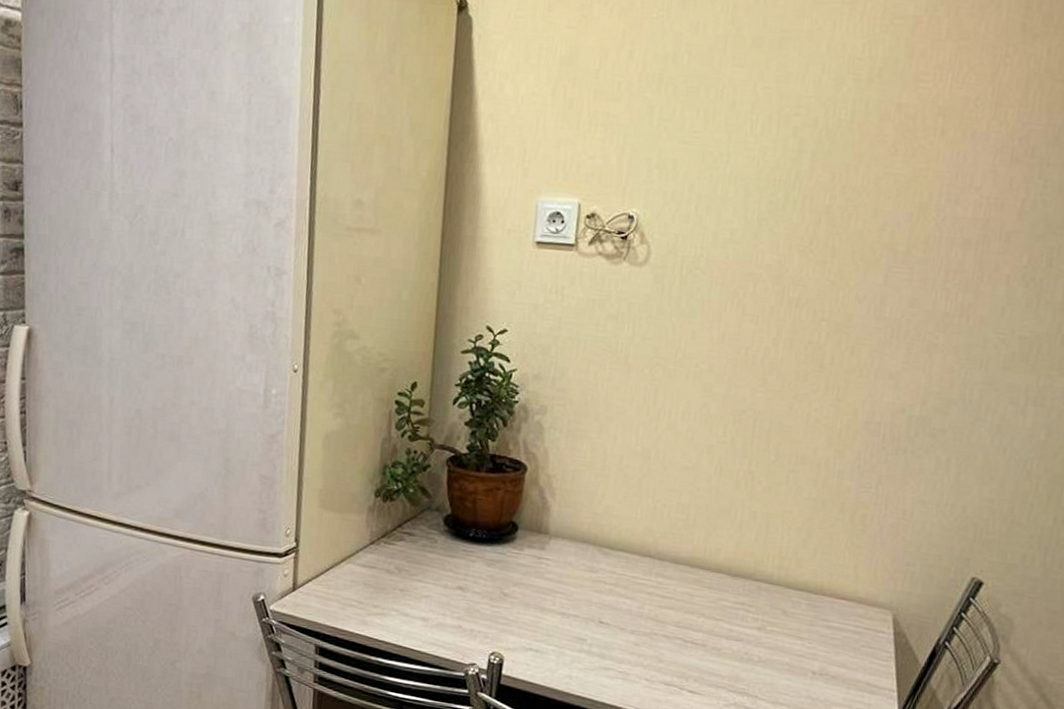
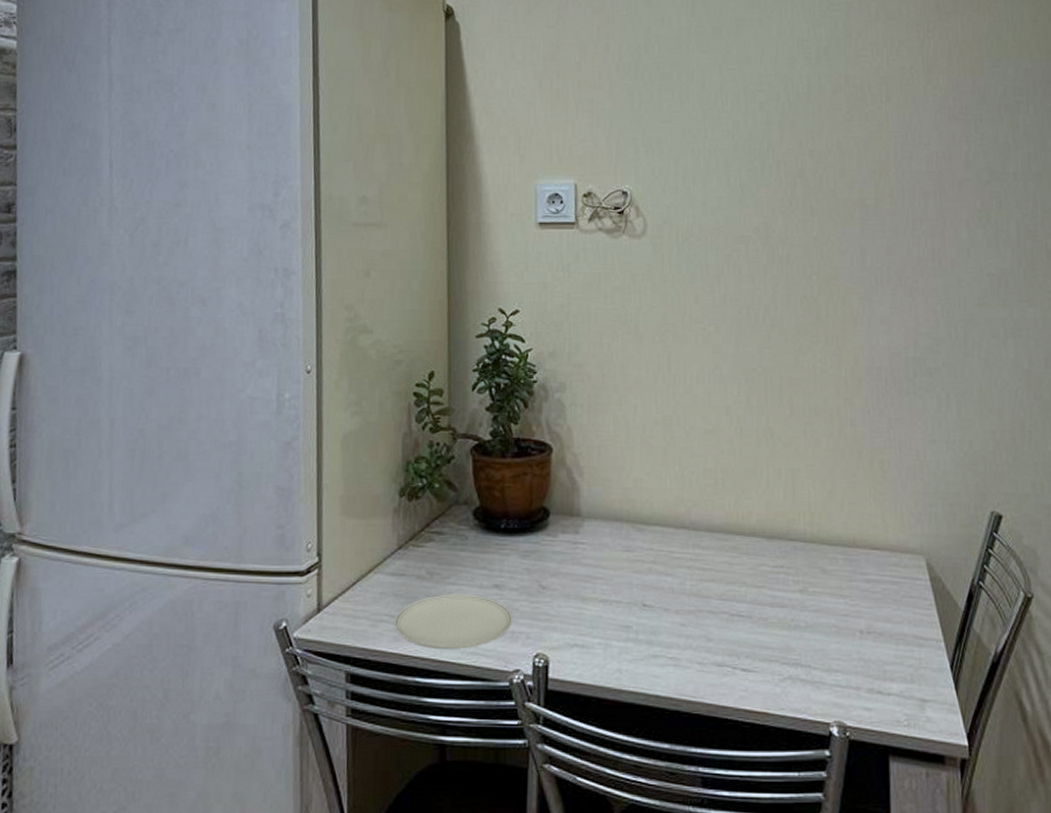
plate: none [361,589,473,639] -> present [393,594,512,649]

